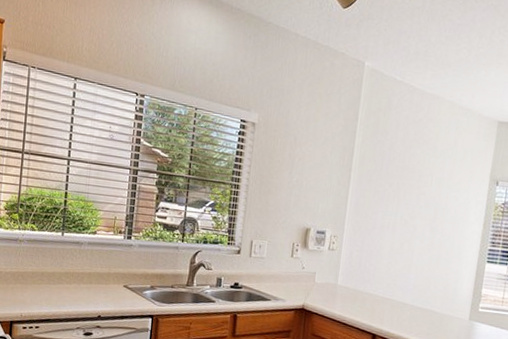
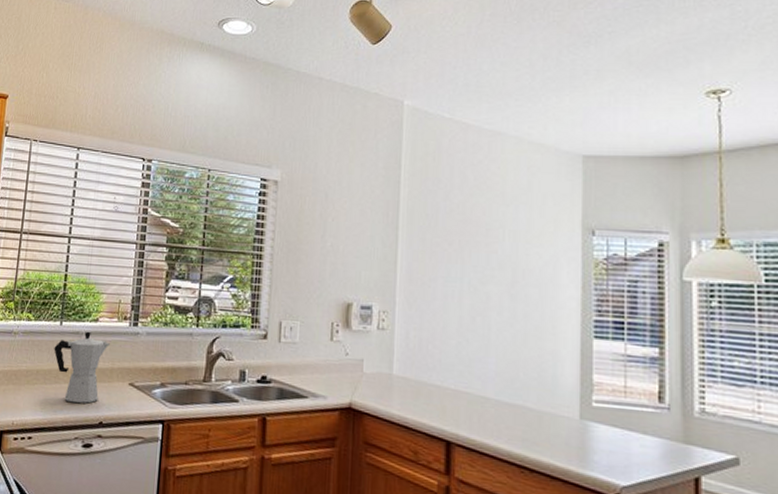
moka pot: none [56,241,107,301] -> present [54,331,110,404]

